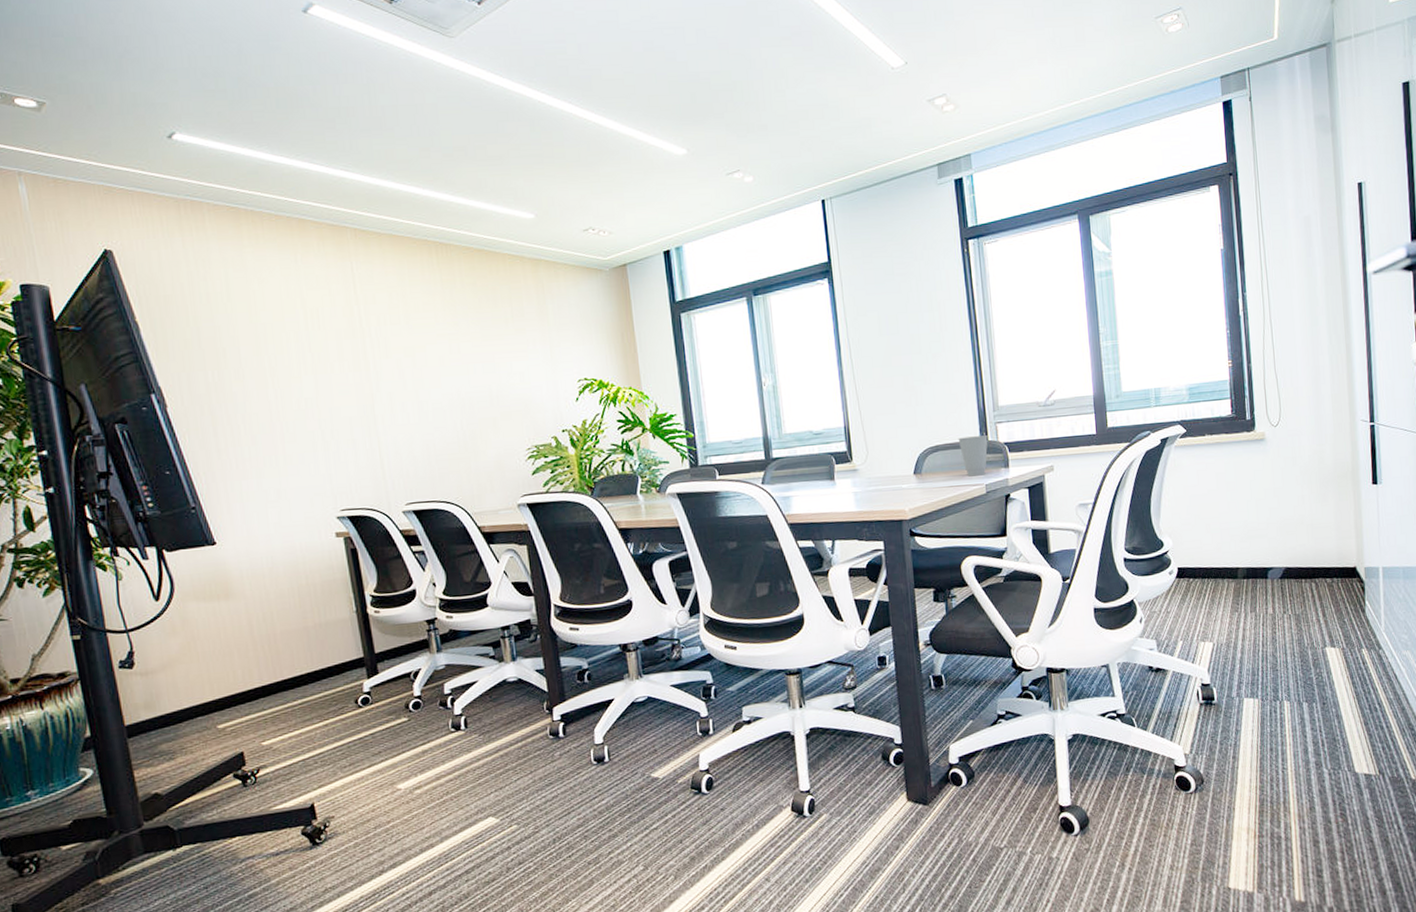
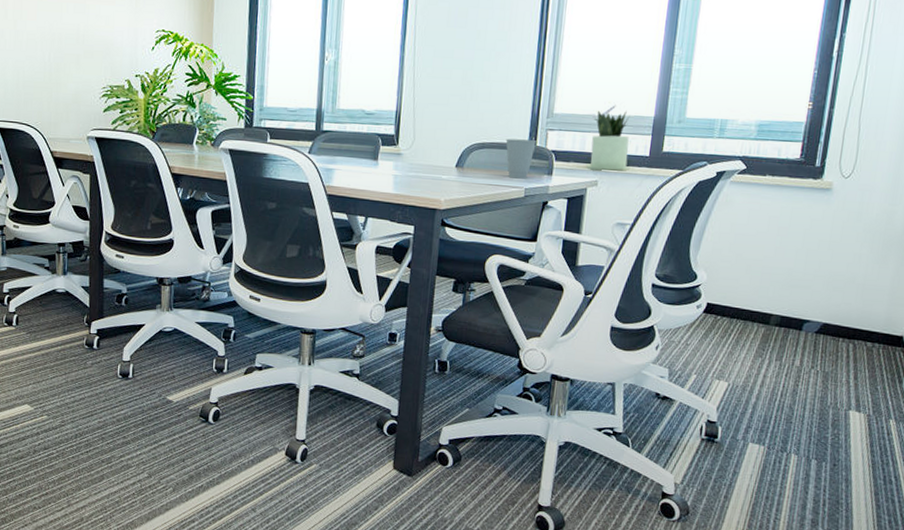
planter: none [1040,393,1081,456] -> present [586,110,631,171]

